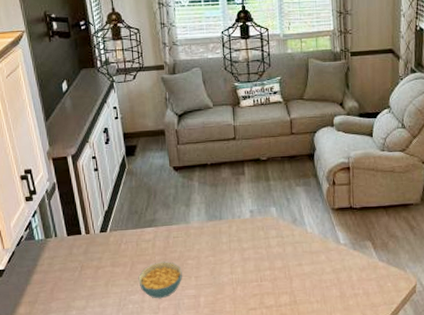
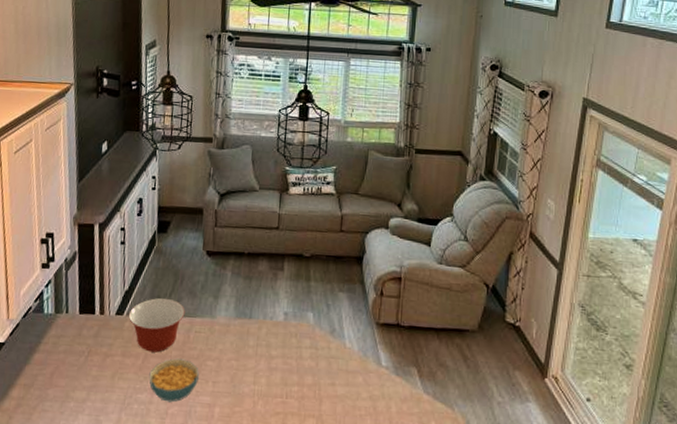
mixing bowl: none [111,212,162,260] -> present [128,297,185,353]

